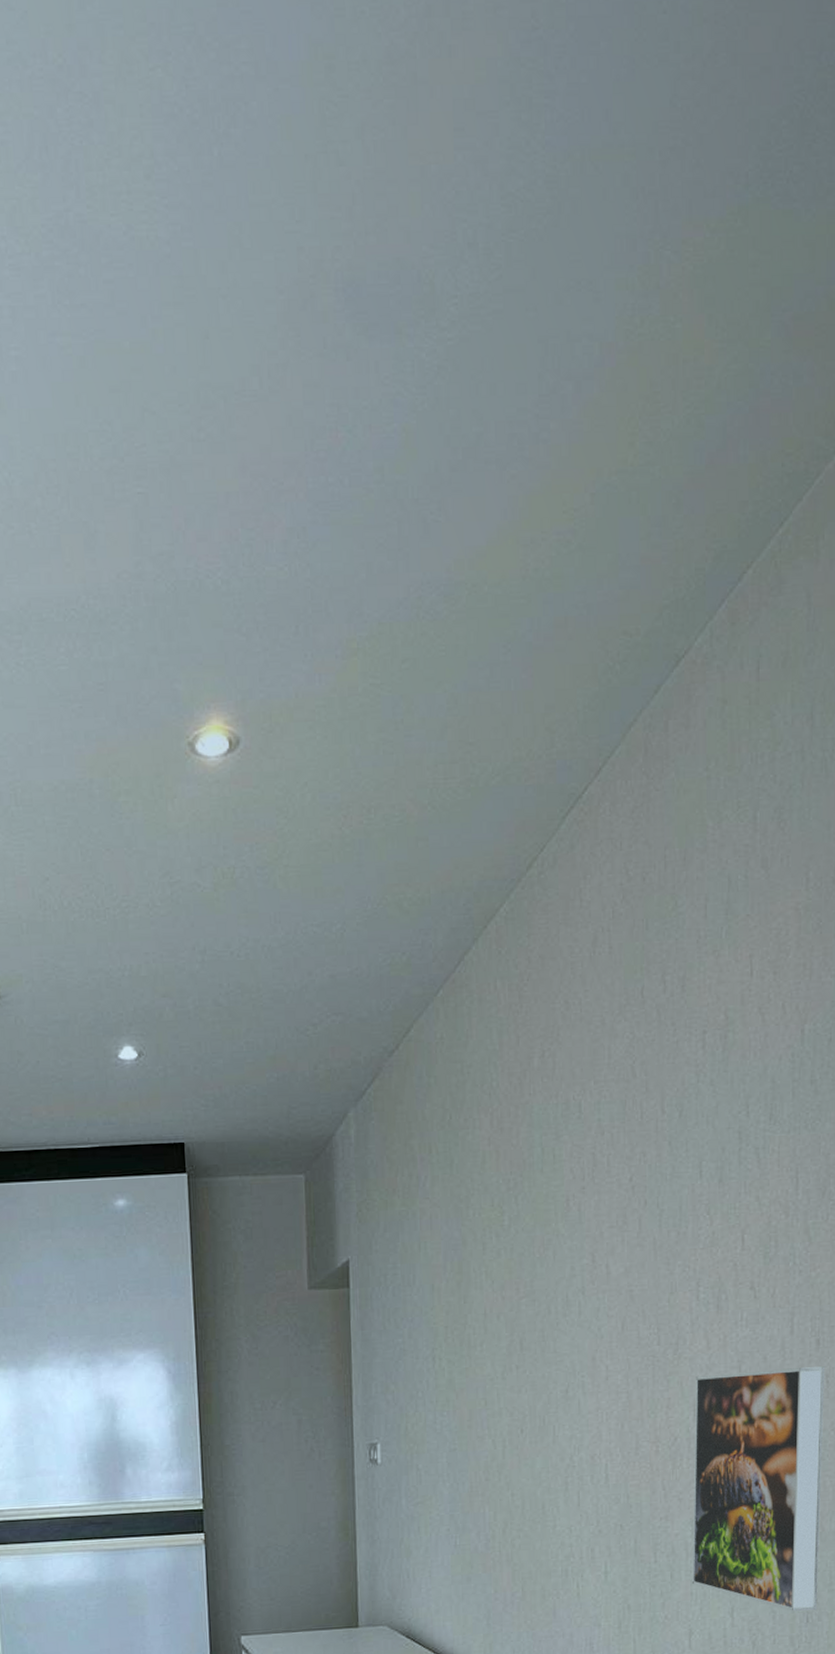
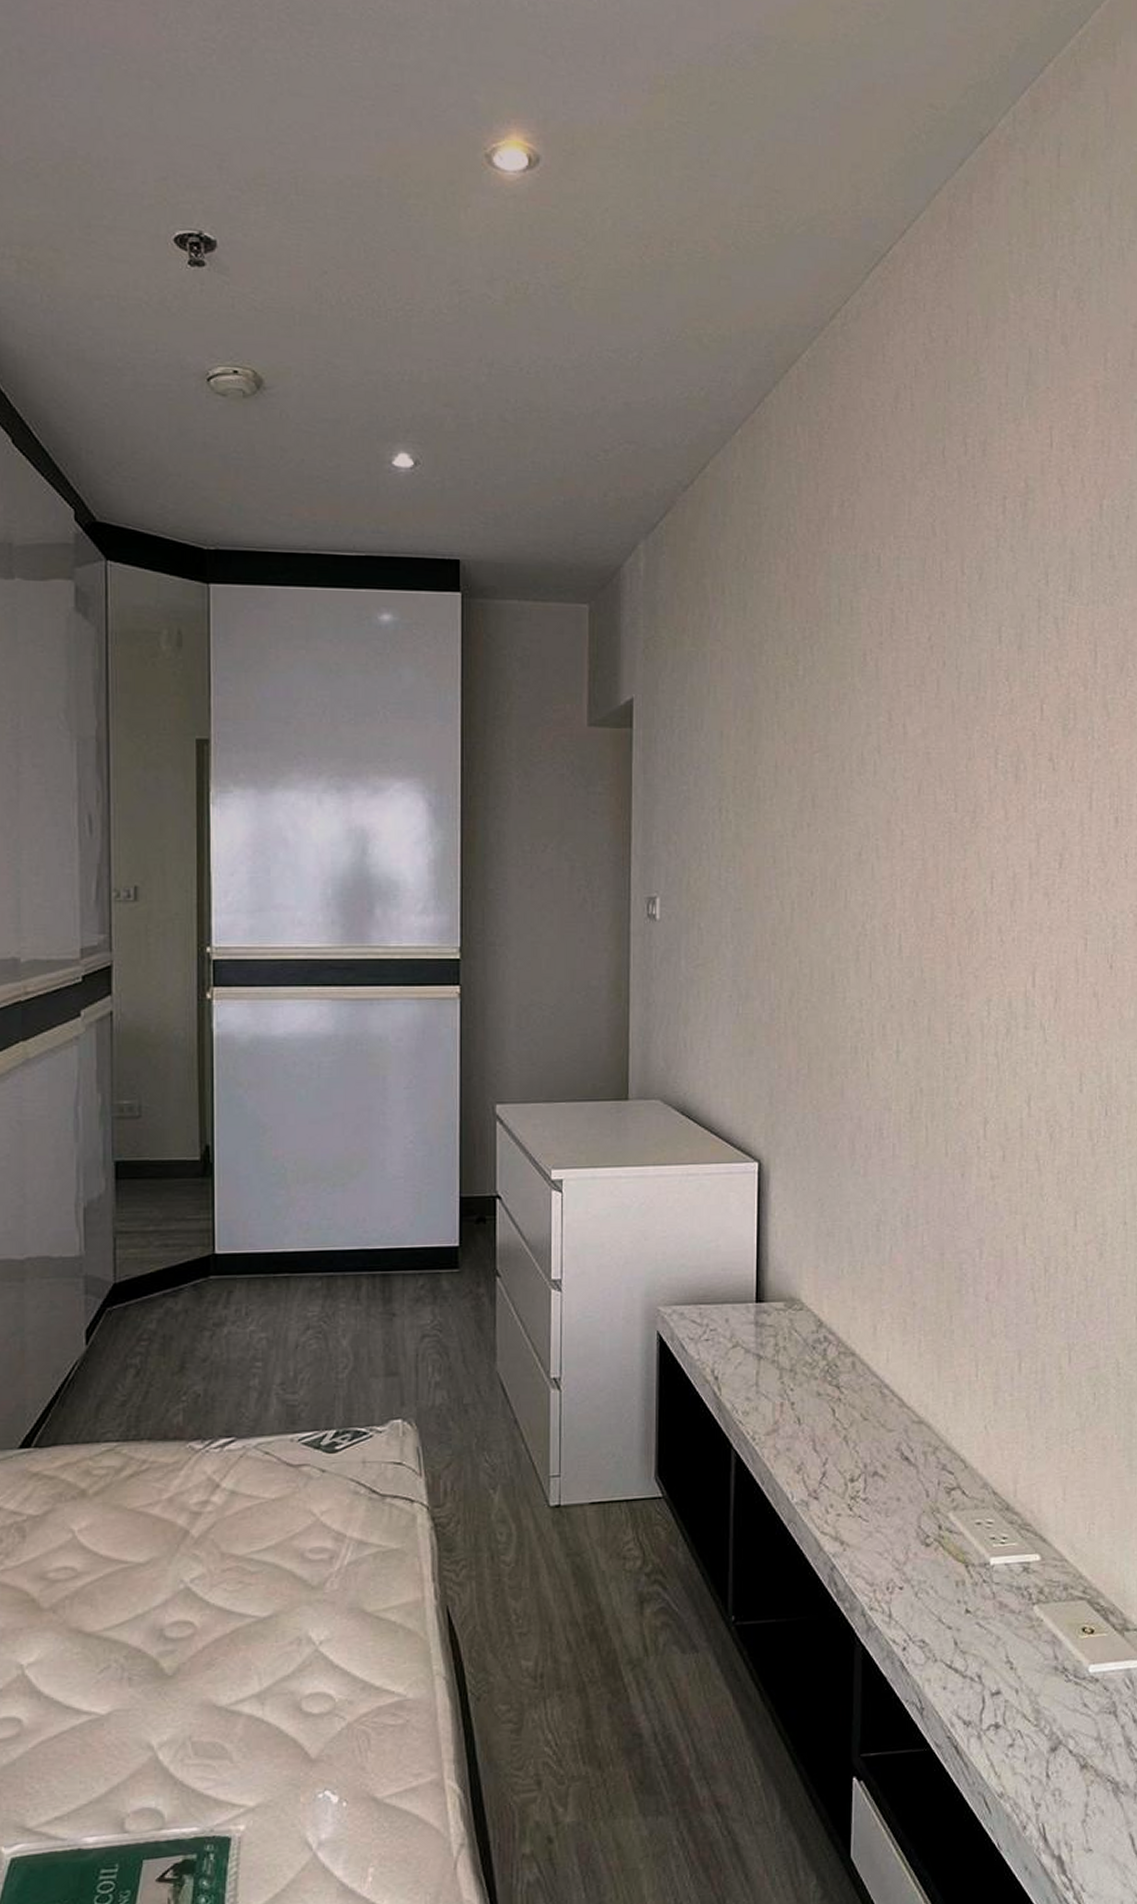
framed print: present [691,1366,825,1612] -> none [987,845,1124,1104]

